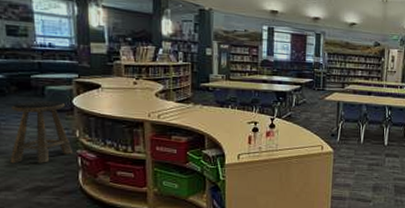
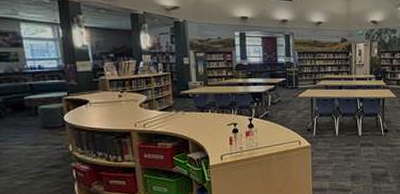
stool: present [10,100,74,164] -> none [9,118,68,181]

